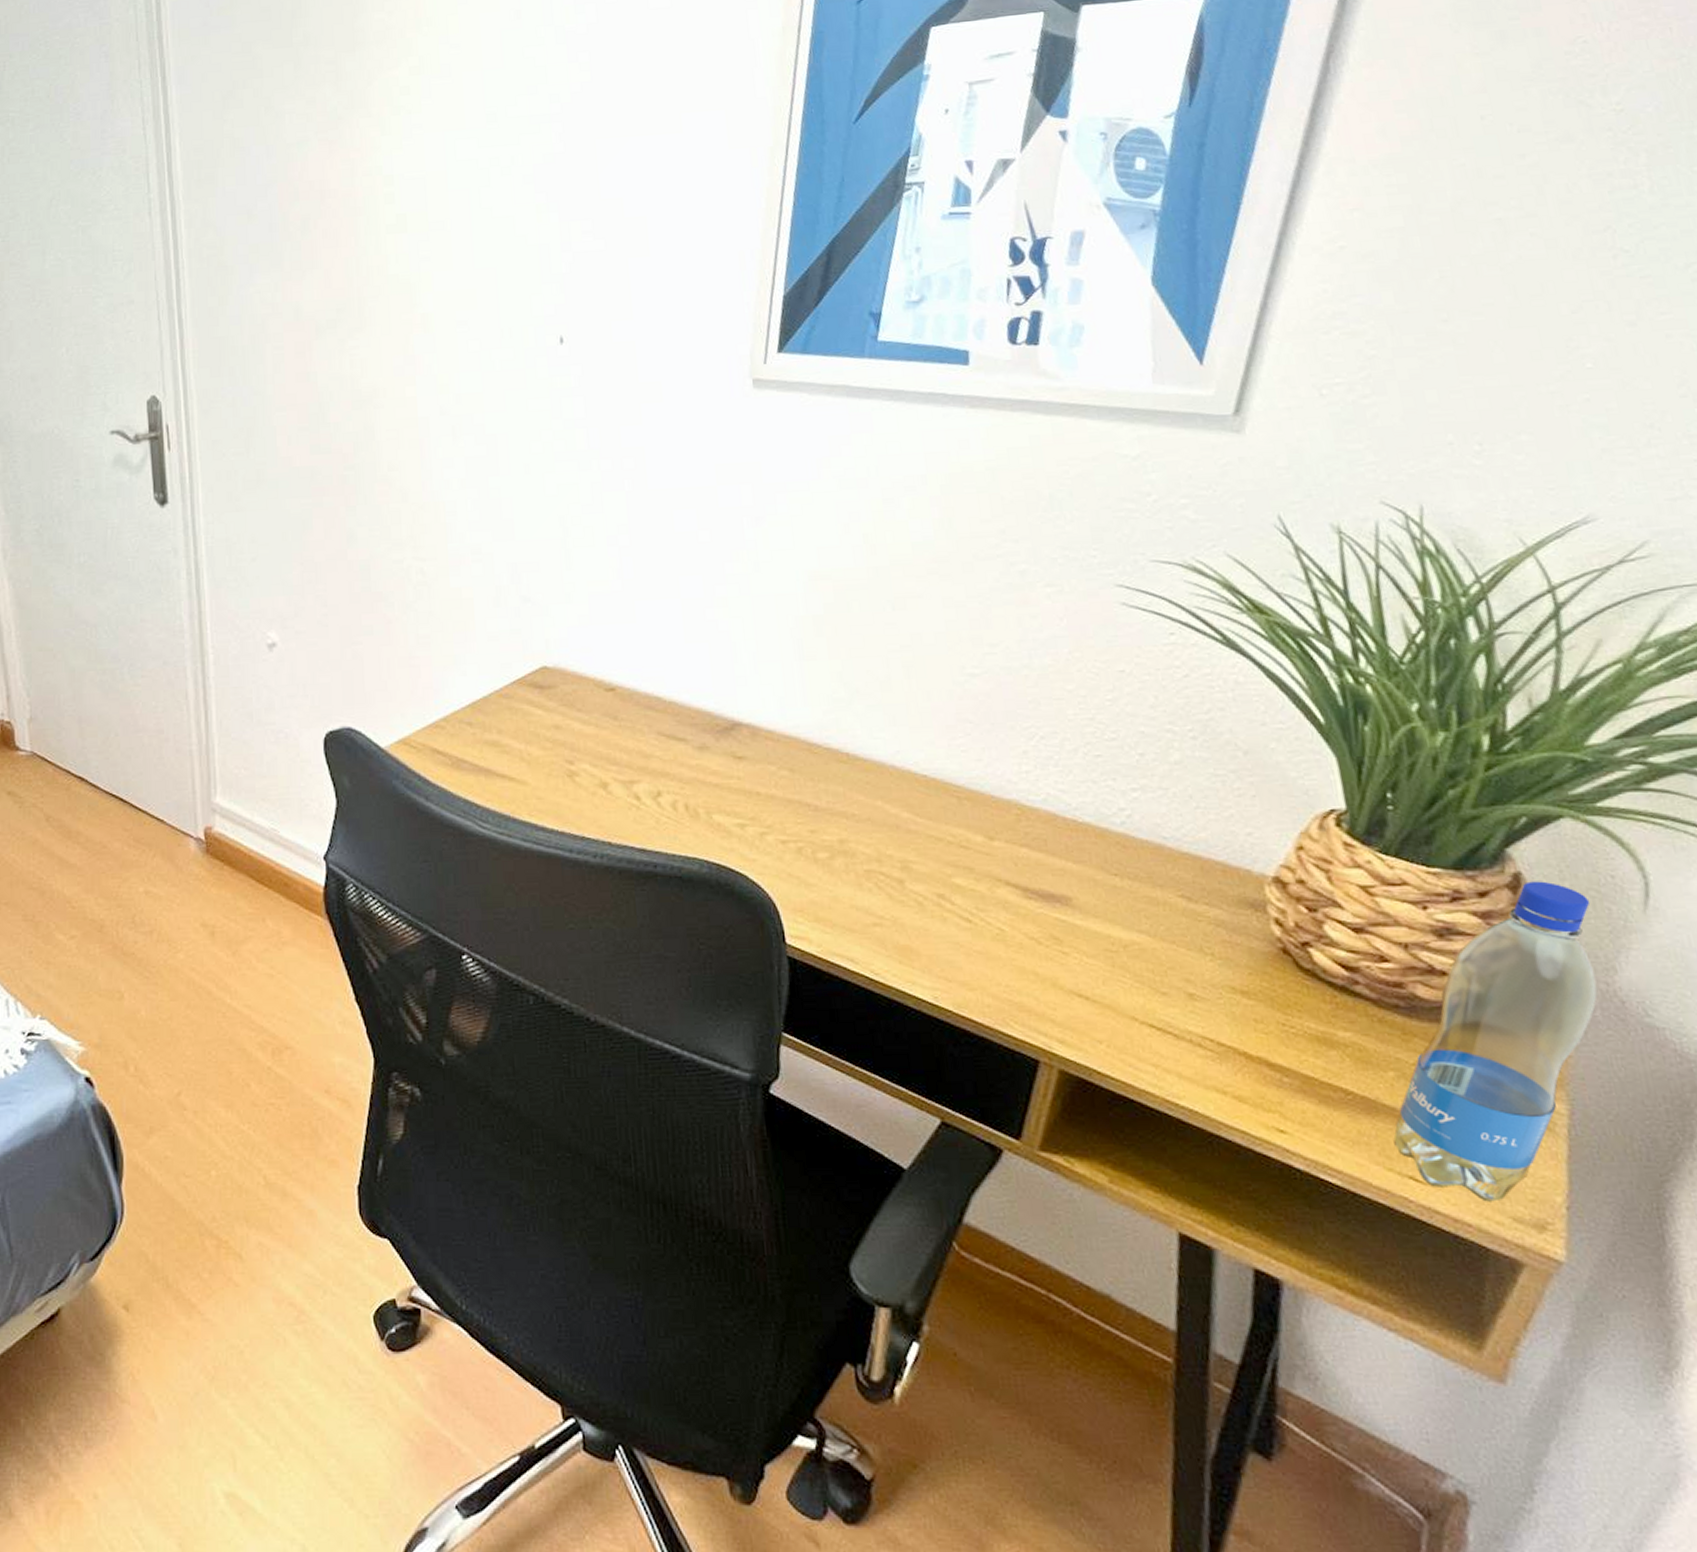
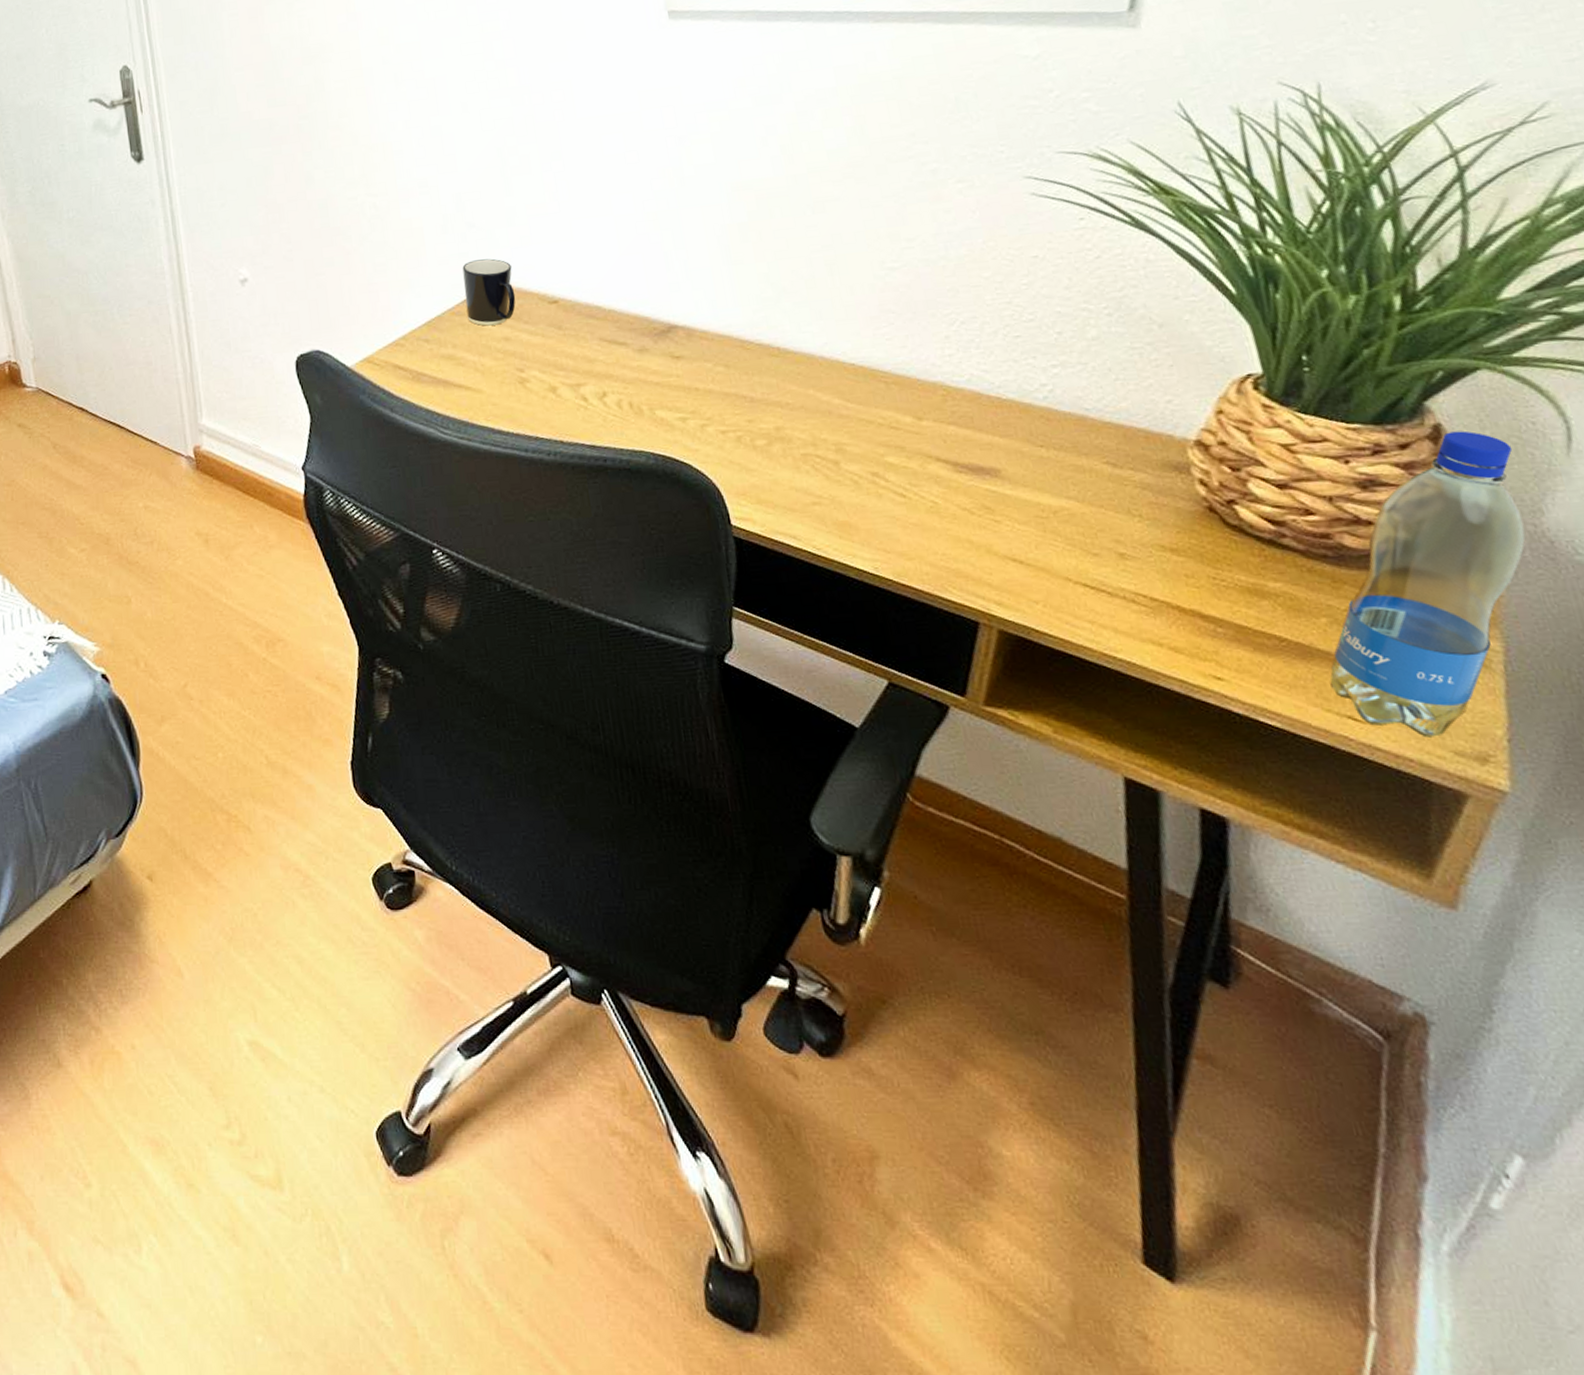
mug: none [513,637,570,712] -> present [462,258,516,326]

